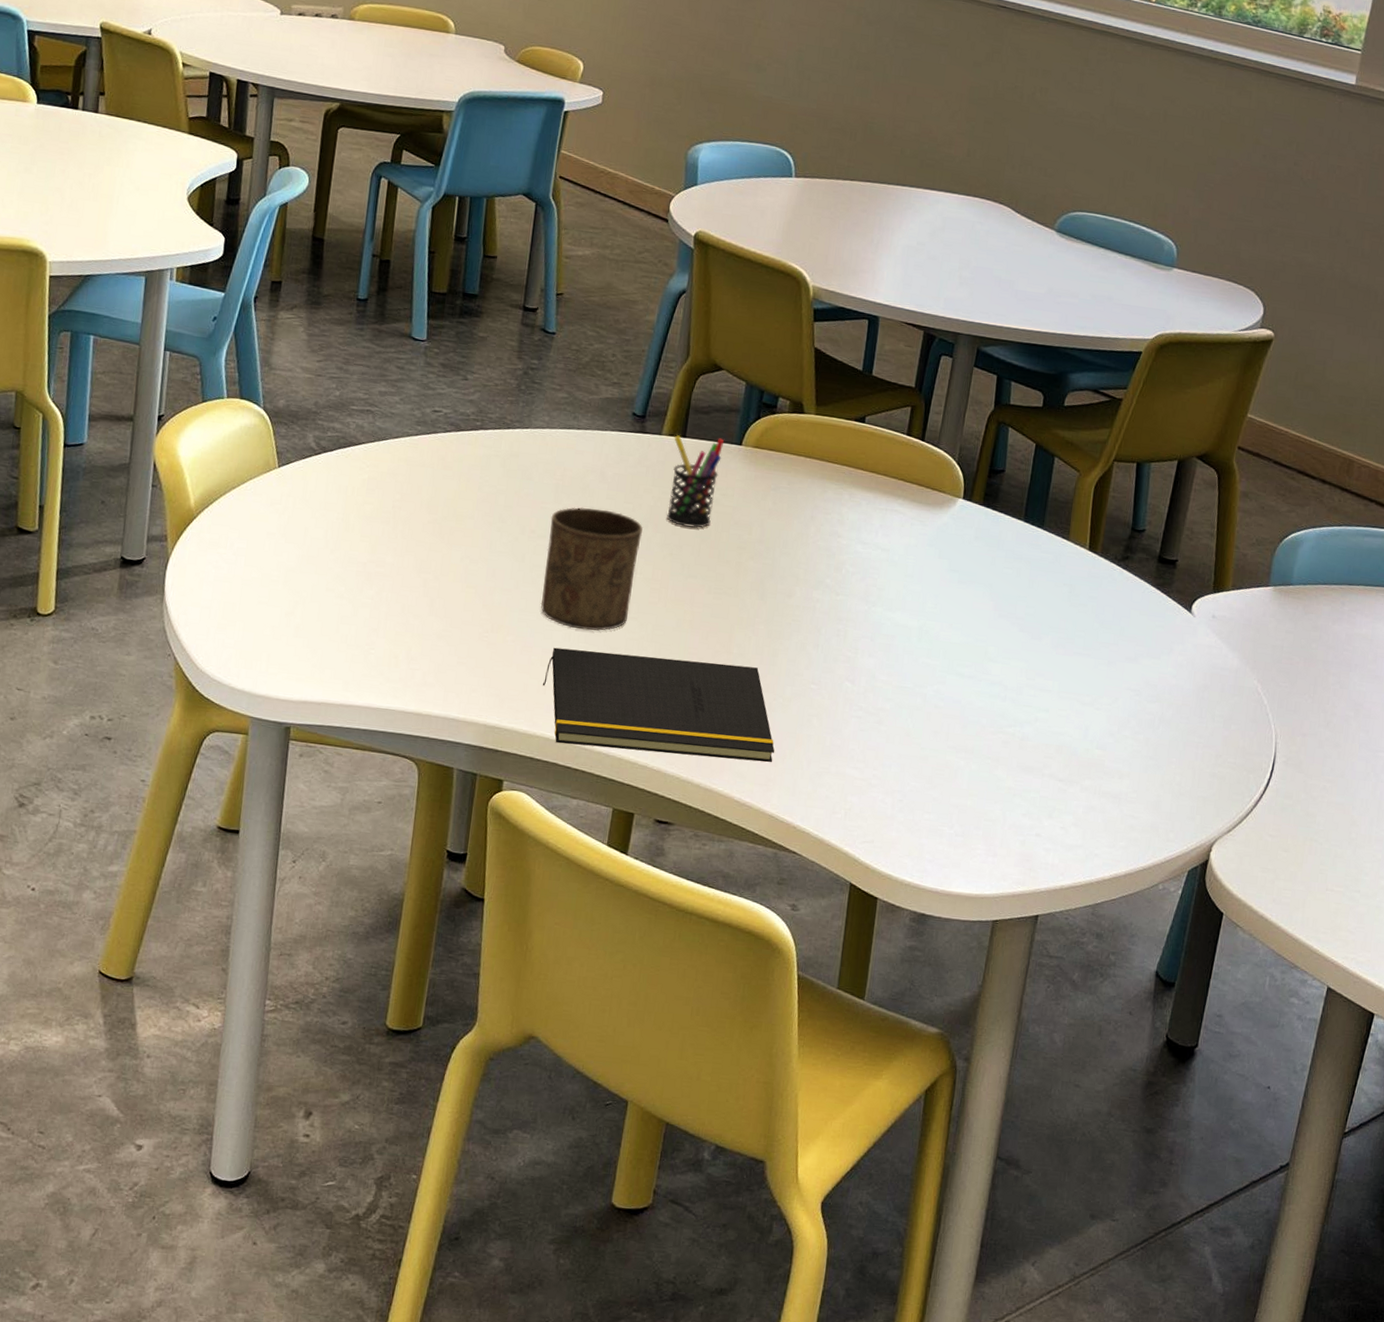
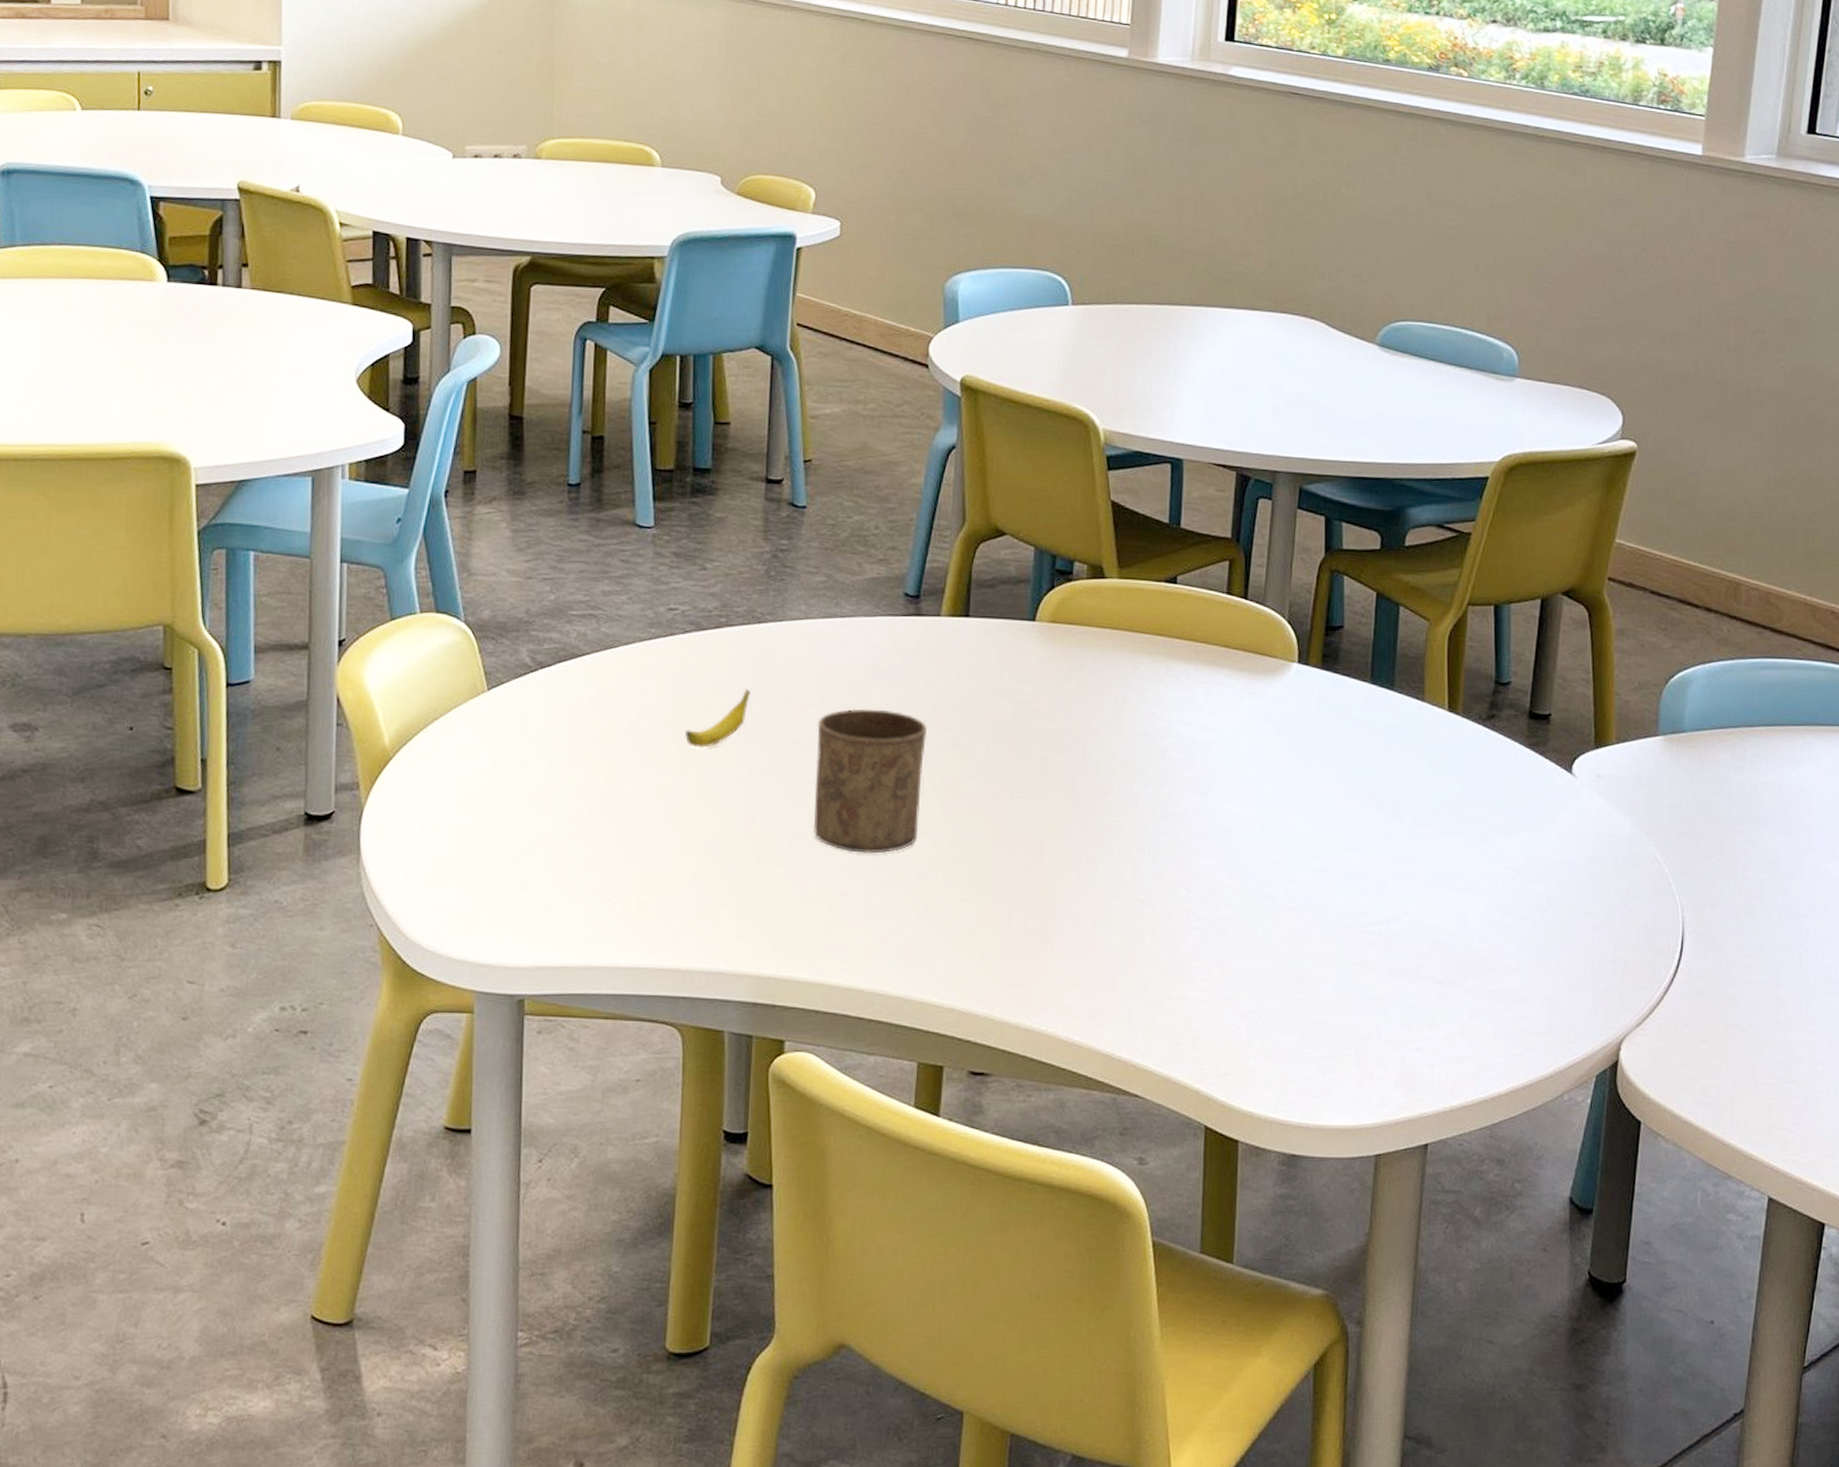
banana: none [439,483,497,530] -> present [685,688,751,748]
notepad: present [542,647,775,763] -> none [822,877,1104,992]
pen holder: present [667,435,725,528] -> none [954,615,1015,722]

